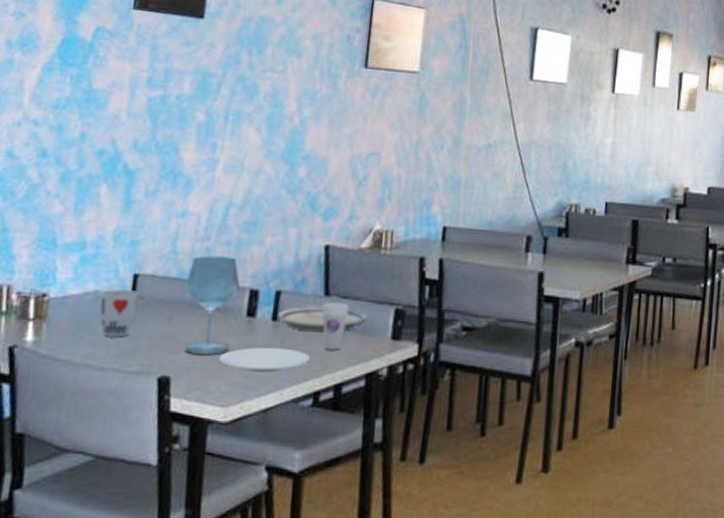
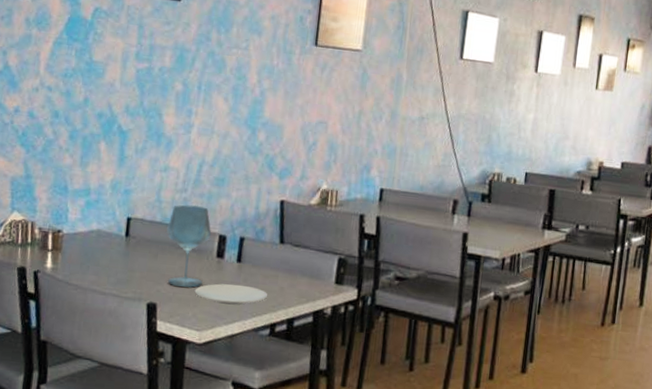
cup: present [99,289,139,337] -> none [101,229,132,269]
plate: present [278,306,368,332] -> none [242,251,316,274]
cup: present [322,302,349,350] -> none [278,249,300,290]

